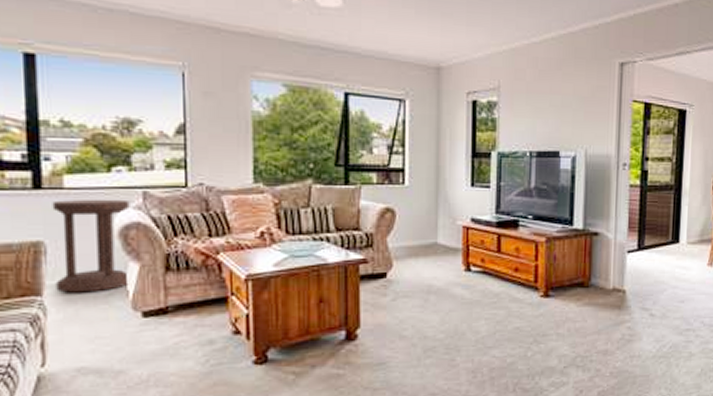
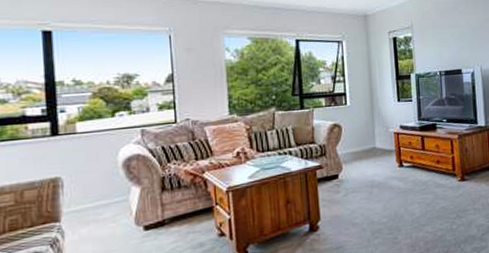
side table: present [52,199,130,293] -> none [67,137,132,217]

